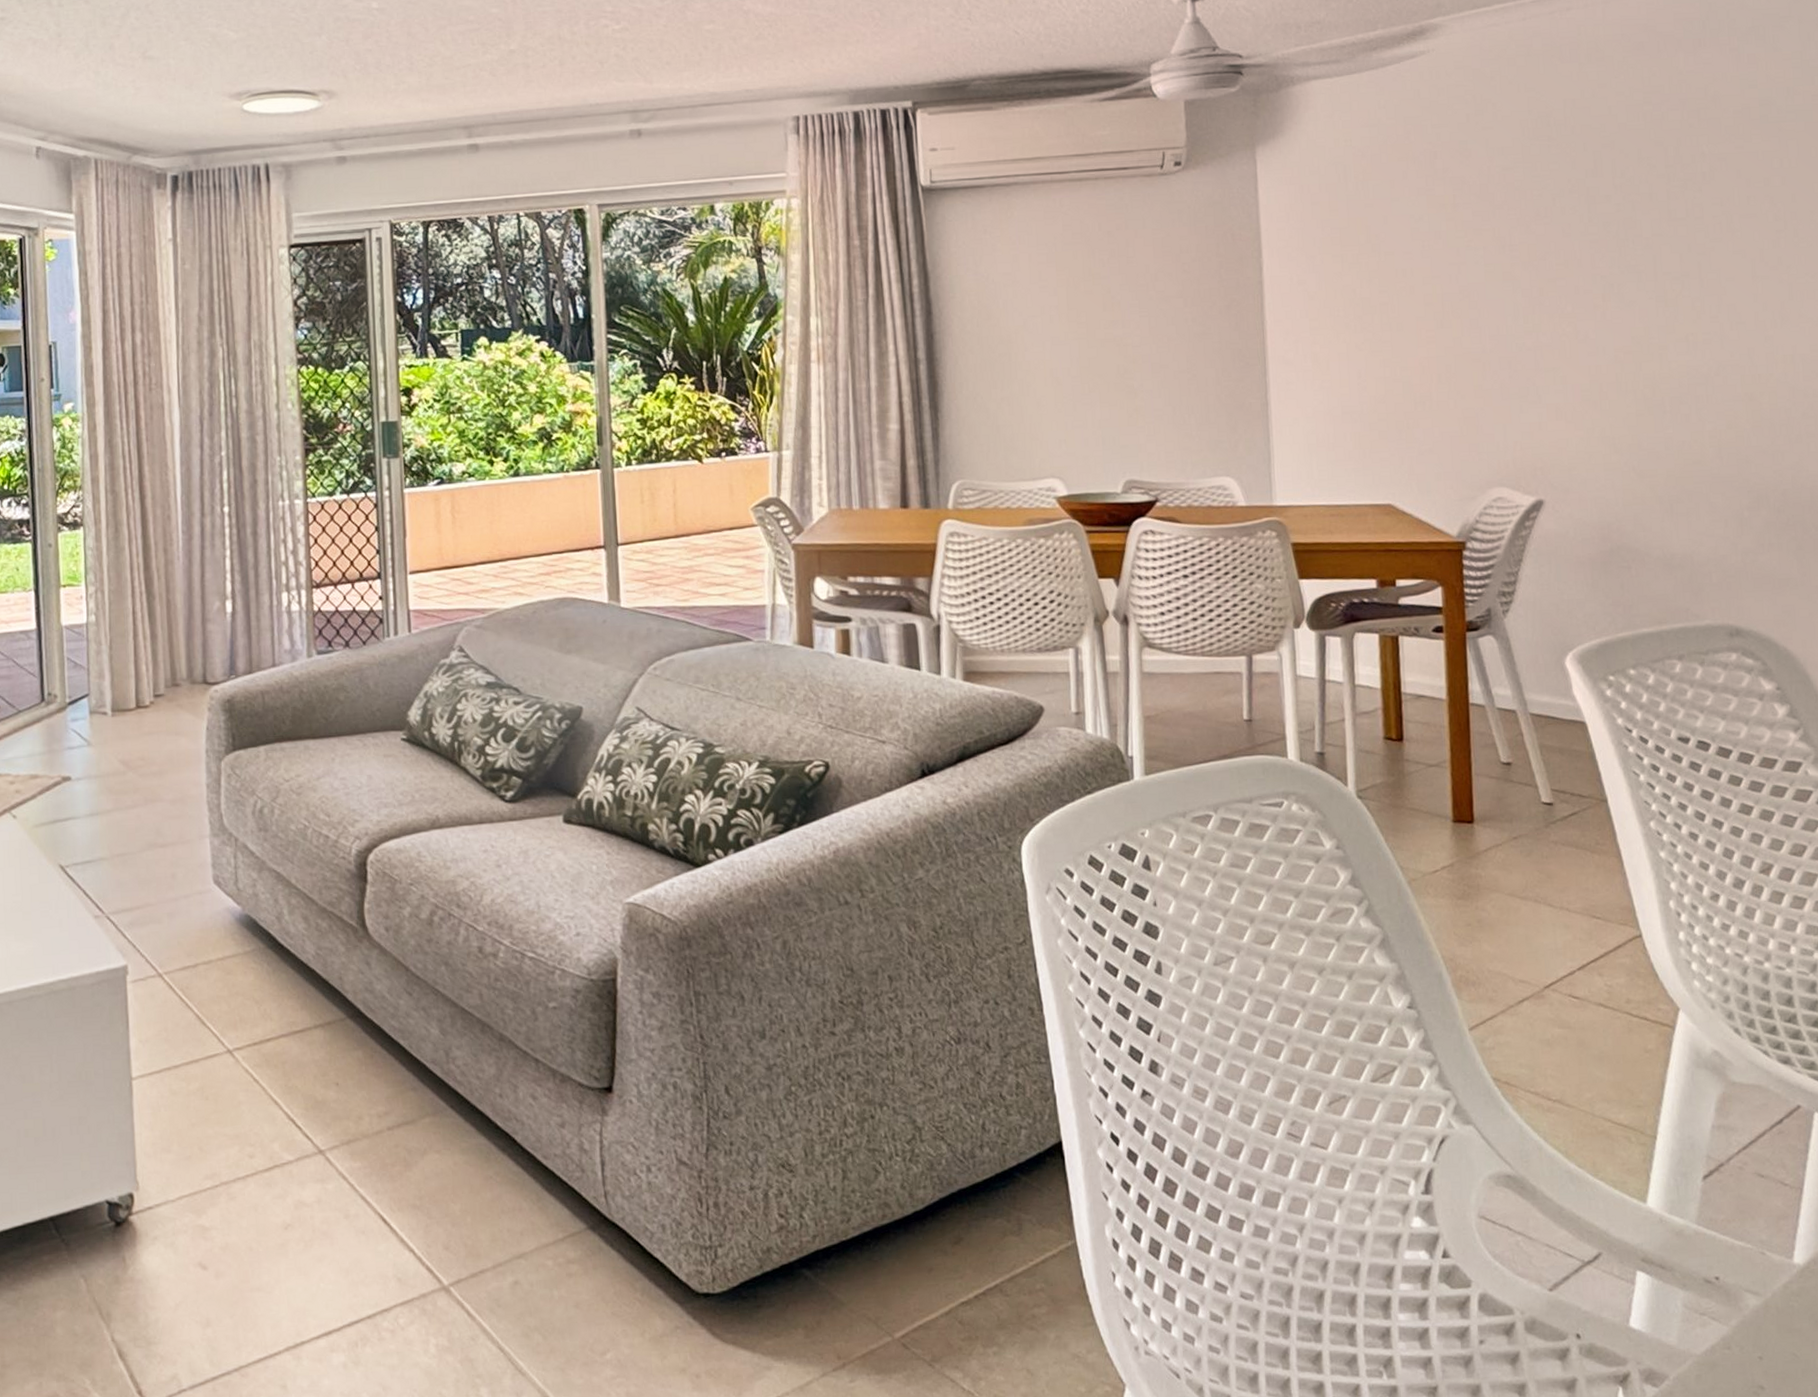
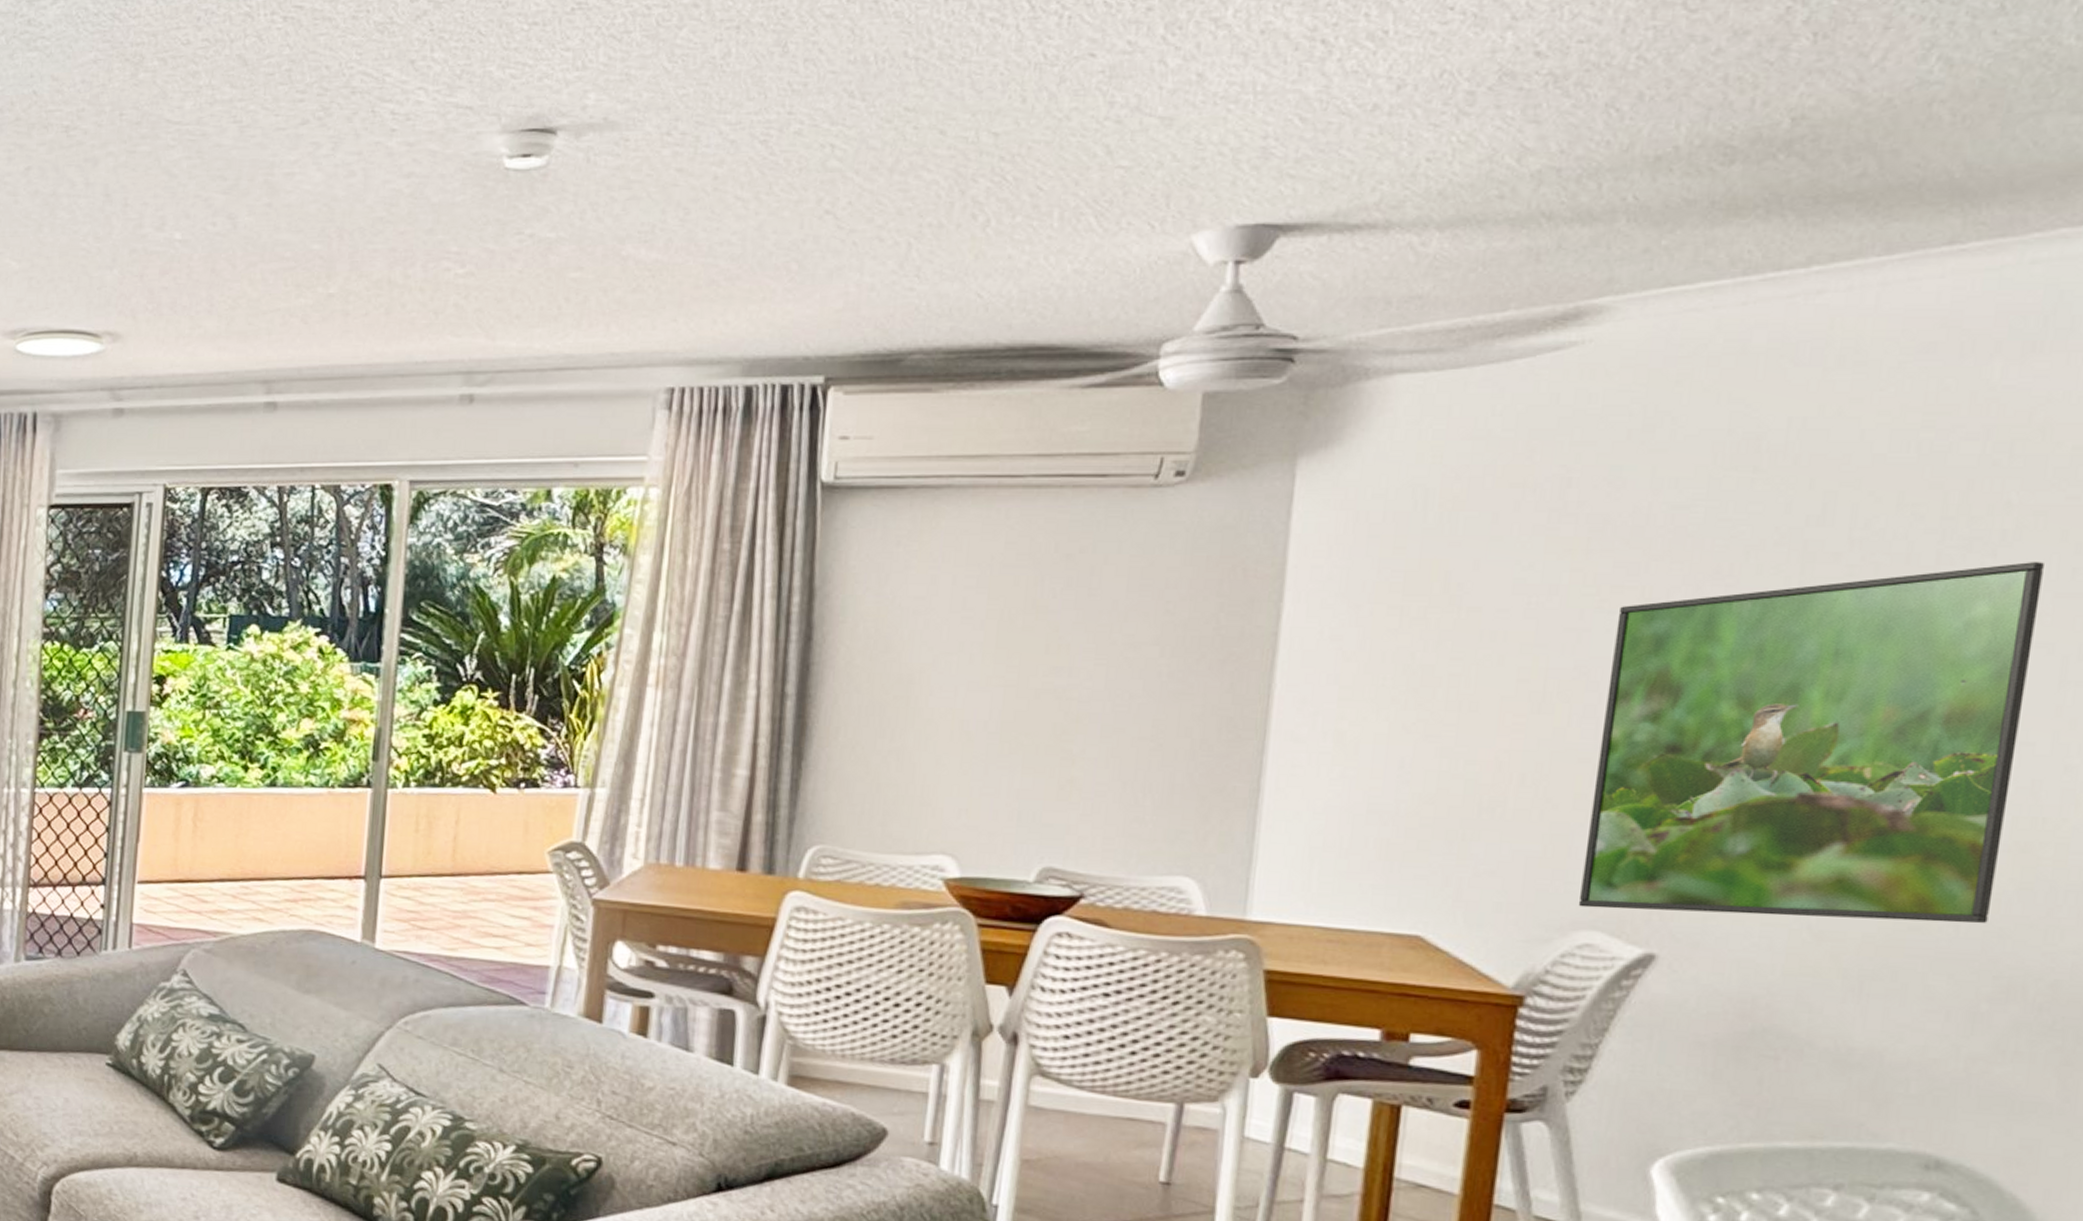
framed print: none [1481,194,1739,470] -> present [1578,562,2044,924]

